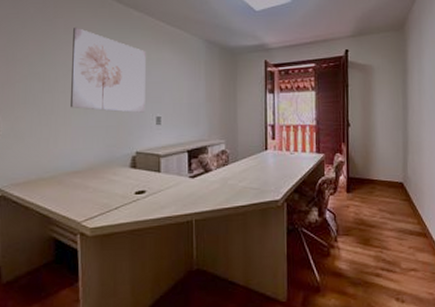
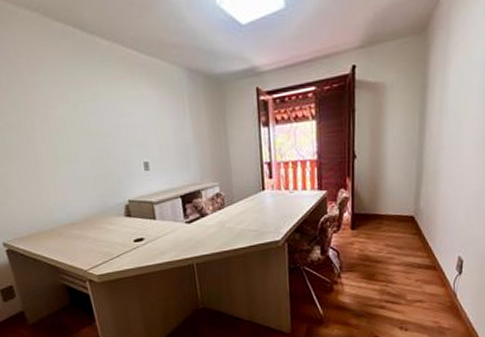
wall art: present [71,27,146,113] -> none [38,65,131,160]

